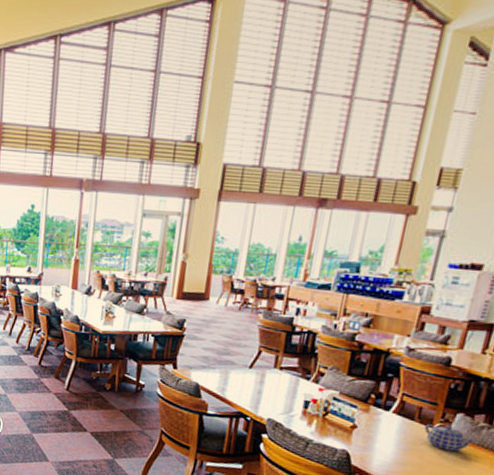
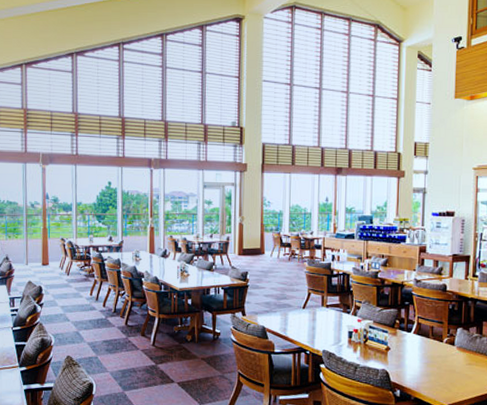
teapot: present [424,424,476,452] -> none [437,338,474,360]

